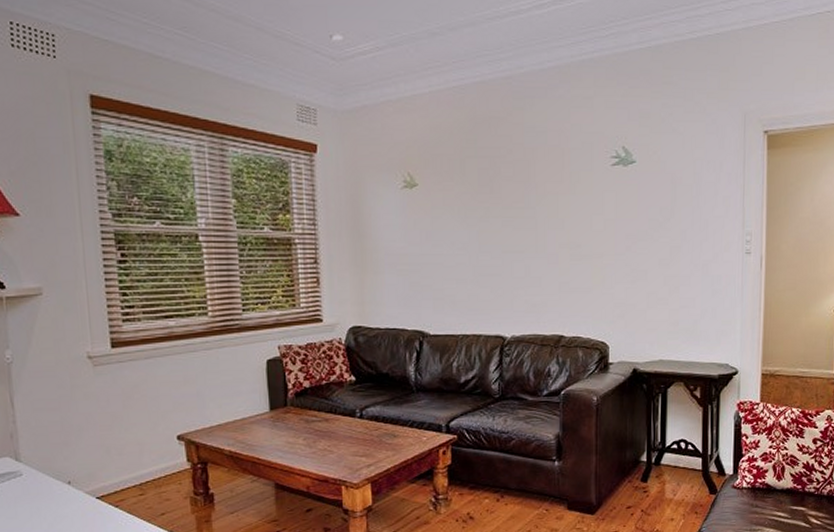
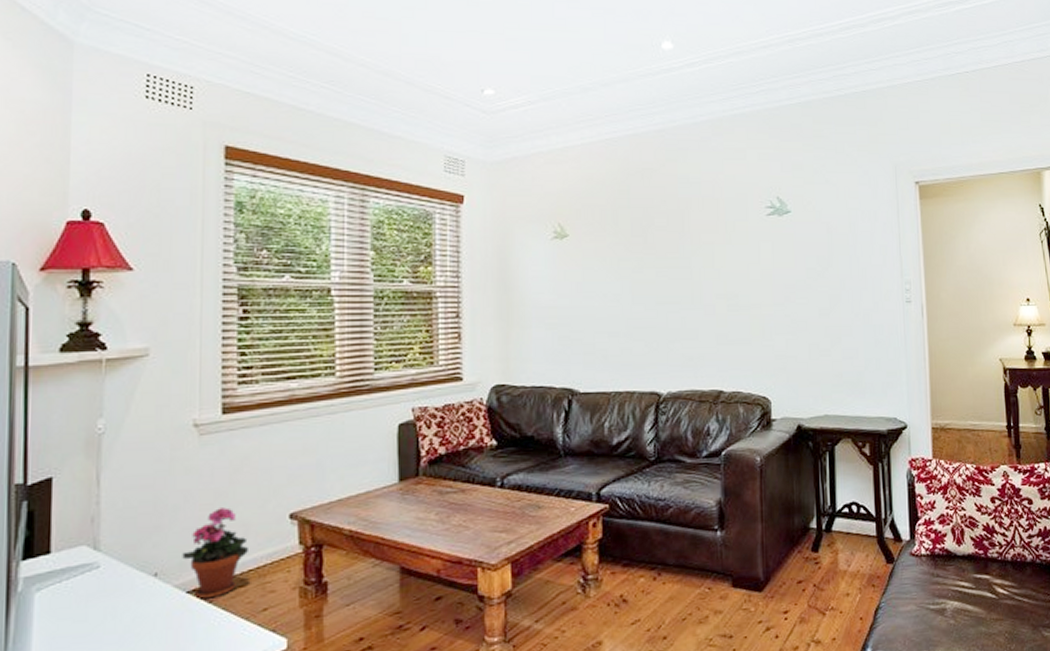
potted plant: none [89,429,144,504] -> present [182,507,248,599]

